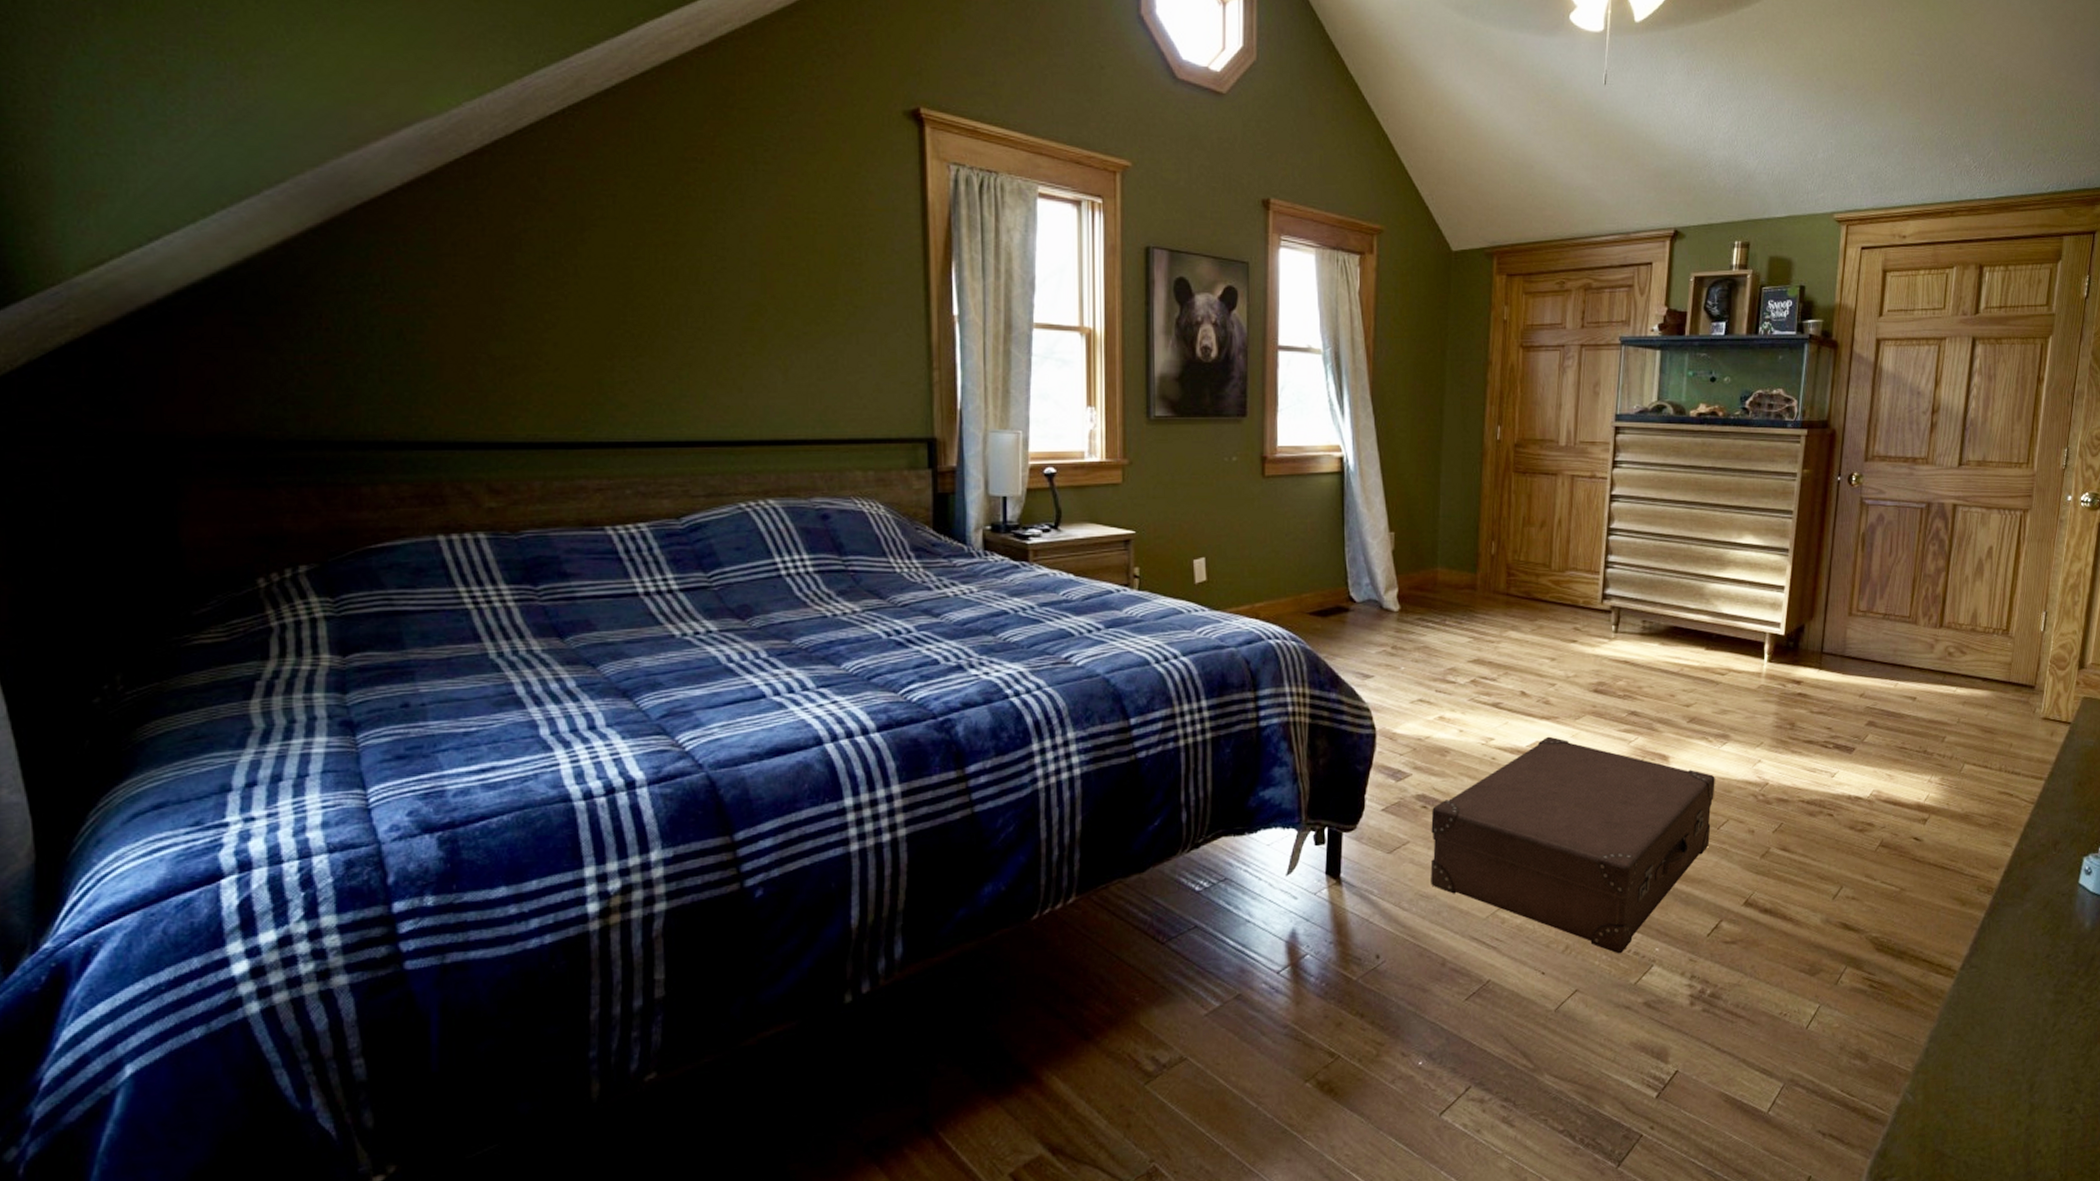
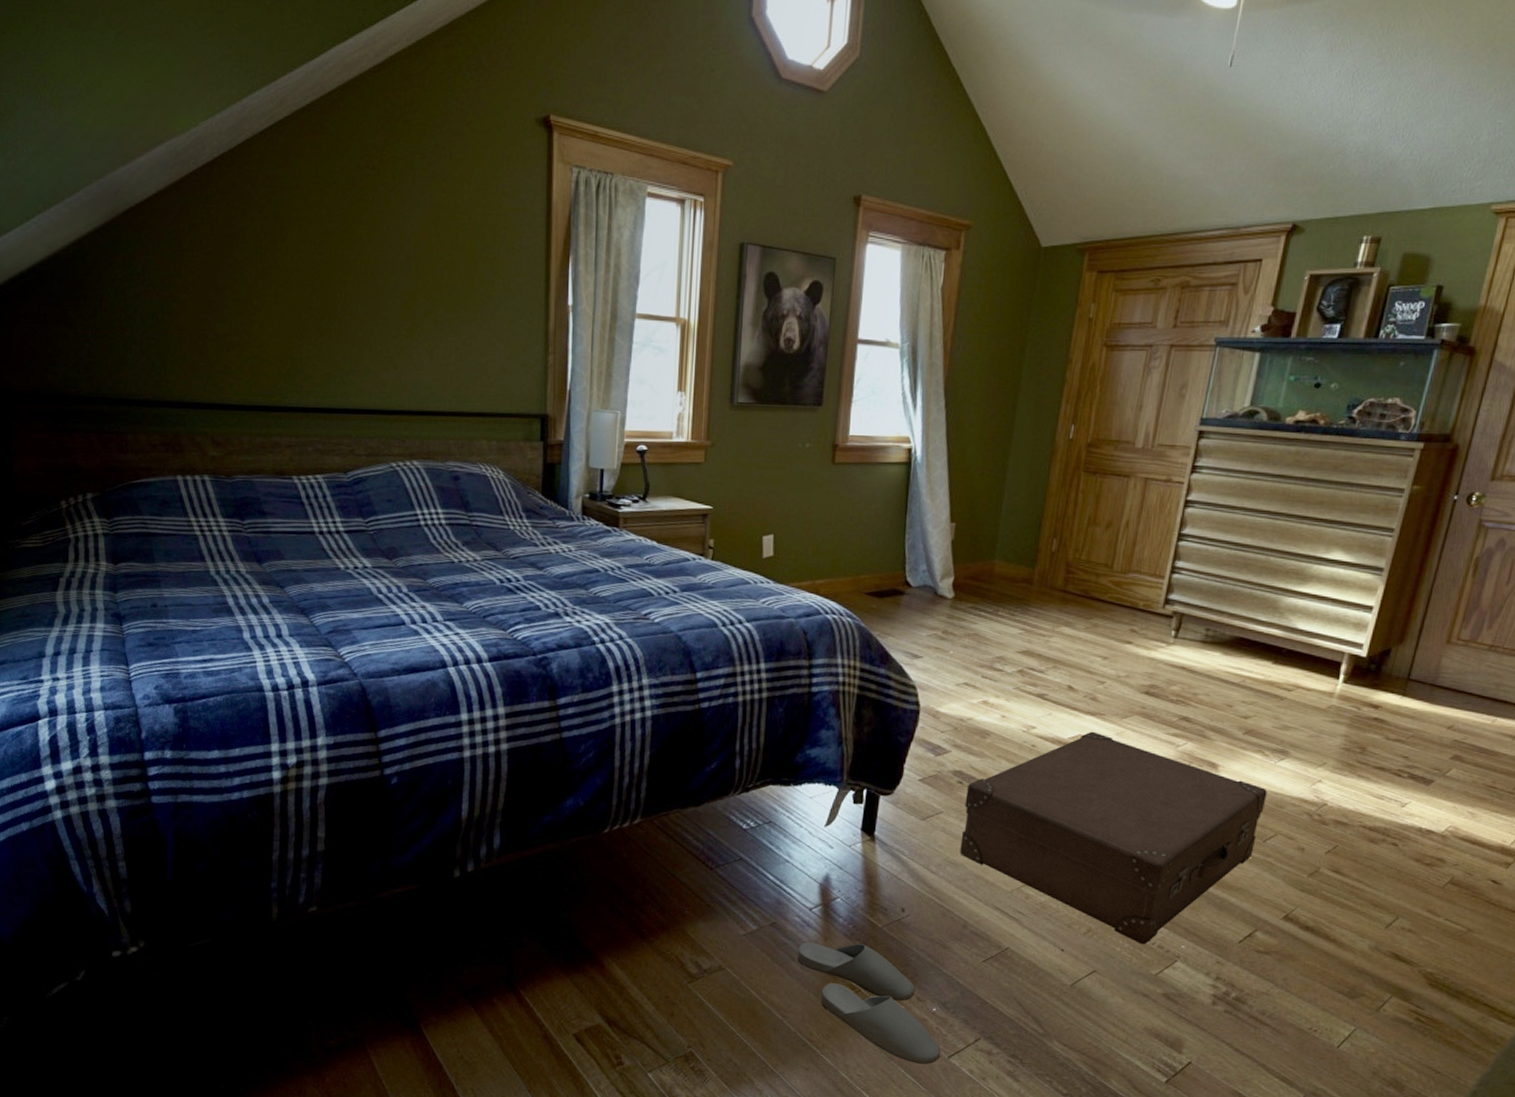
slippers: none [1267,1002,1432,1129] -> present [797,942,941,1065]

